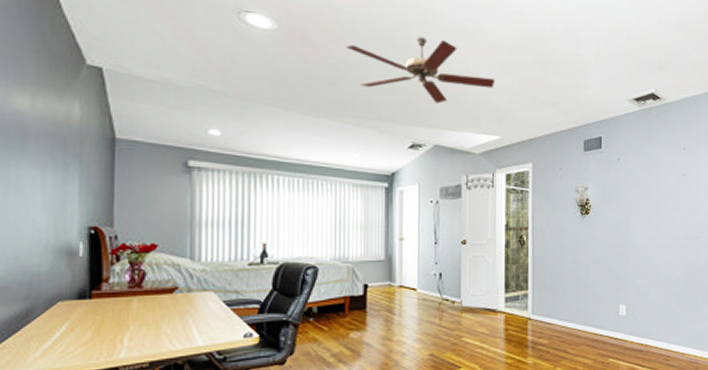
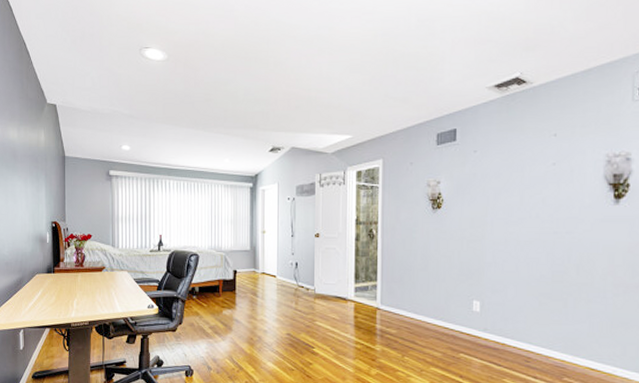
ceiling fan: present [345,37,495,104] -> none [218,49,347,109]

